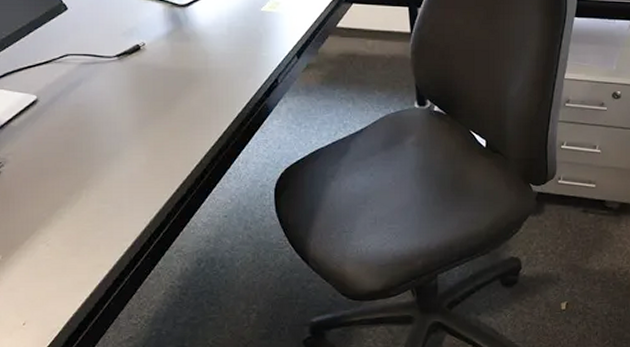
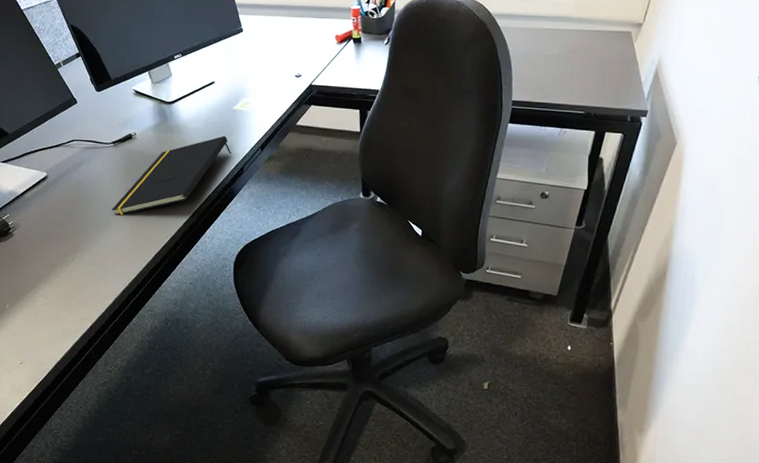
notepad: none [122,42,263,142] -> present [112,135,232,216]

